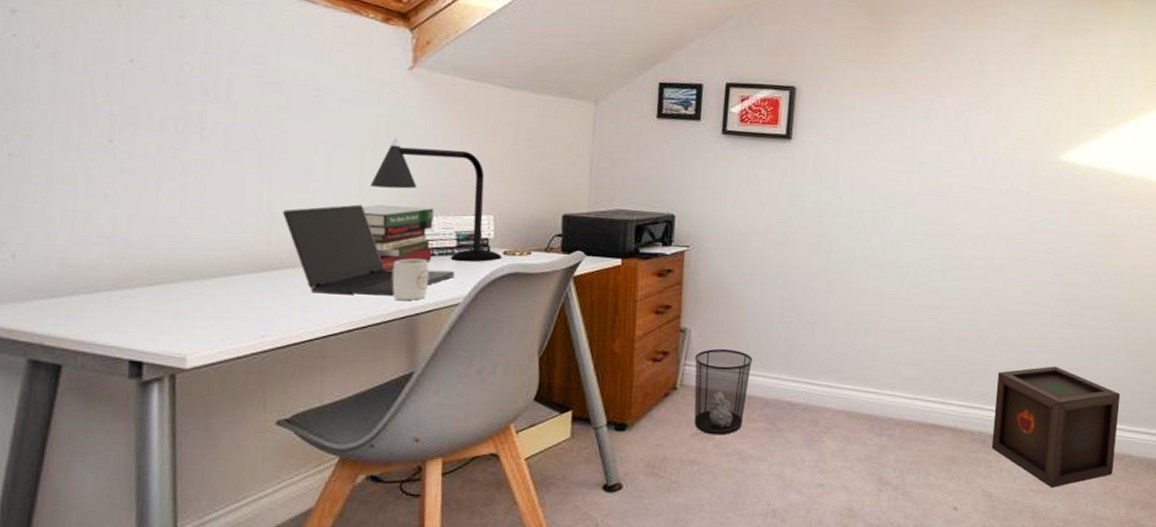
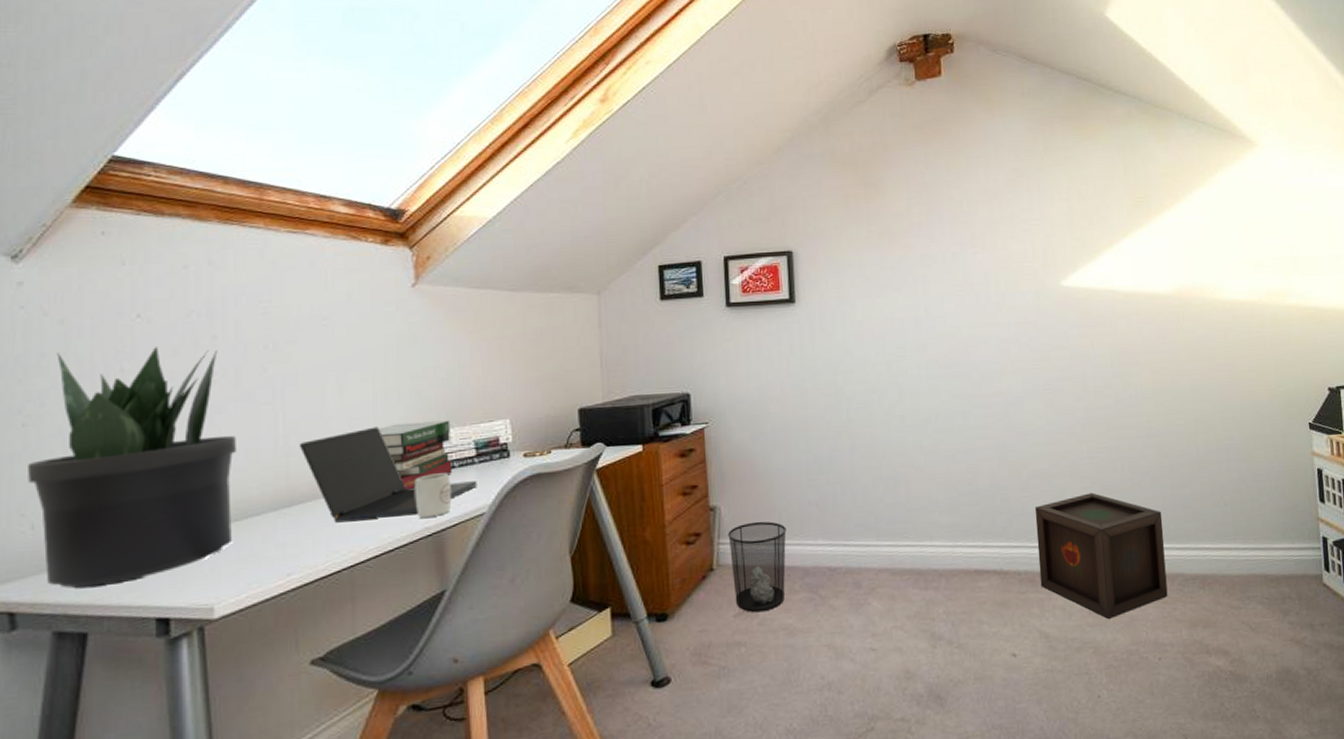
planter: none [11,86,220,322] -> present [28,347,236,588]
desk lamp: present [370,136,501,263] -> none [384,354,522,471]

